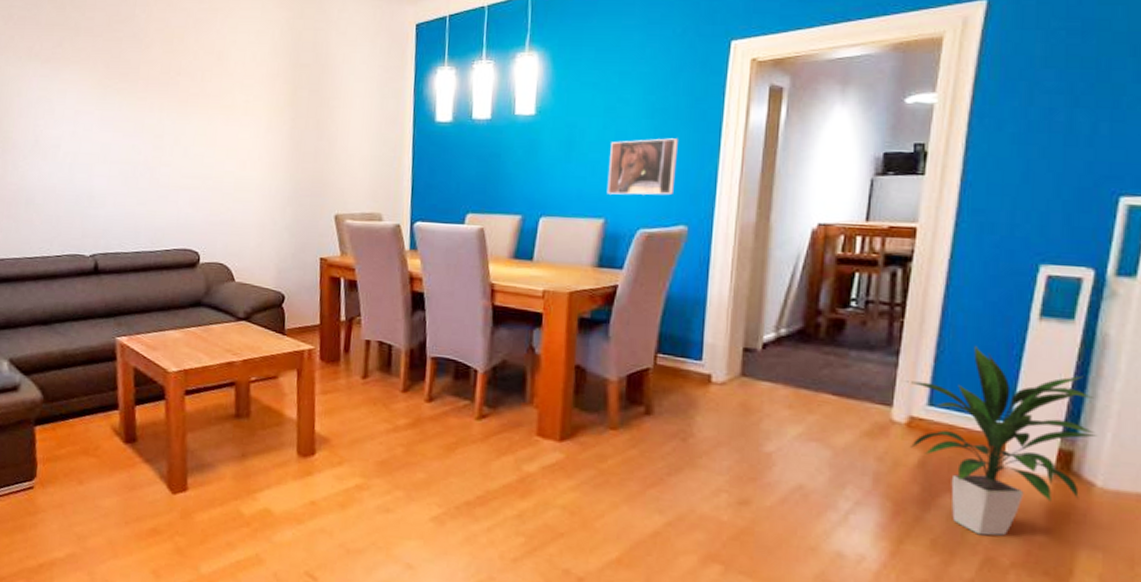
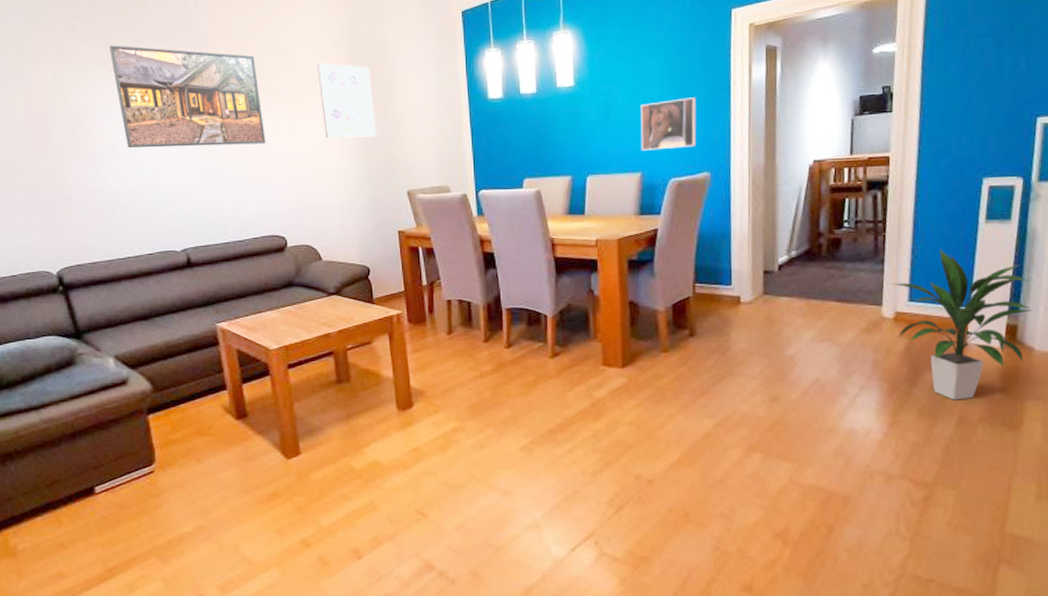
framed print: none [43,36,191,151] -> present [109,45,266,148]
wall art: none [252,70,309,153] -> present [317,63,377,139]

